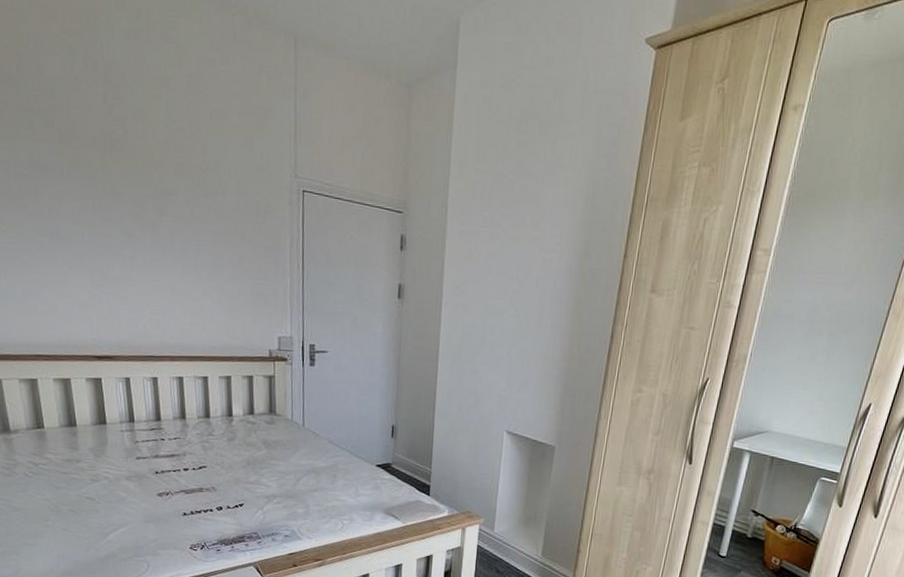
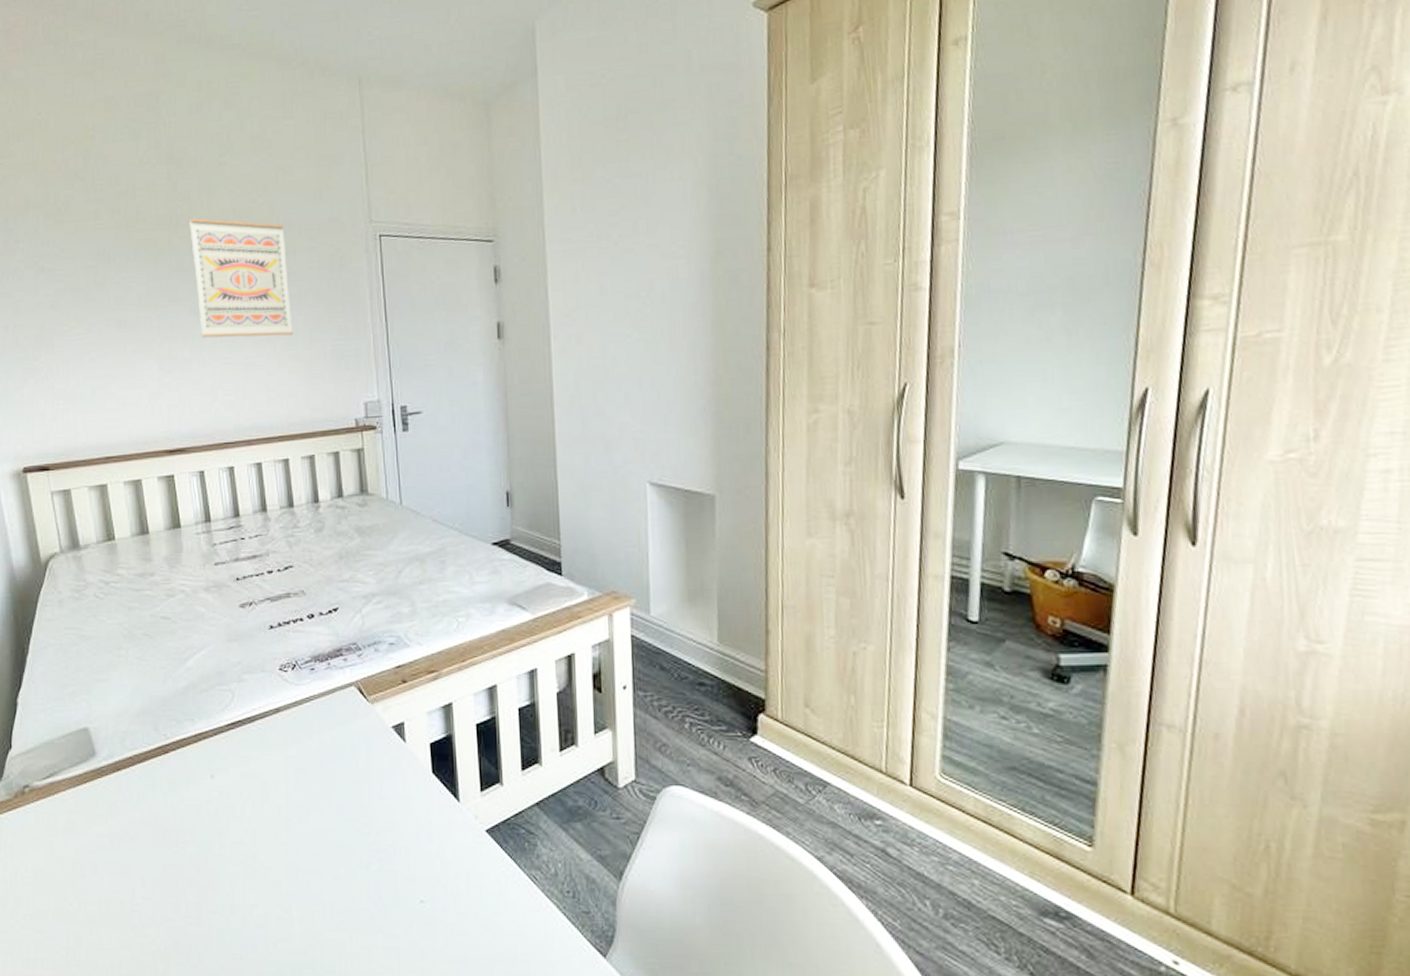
wall art: none [124,144,219,269] -> present [189,217,294,338]

